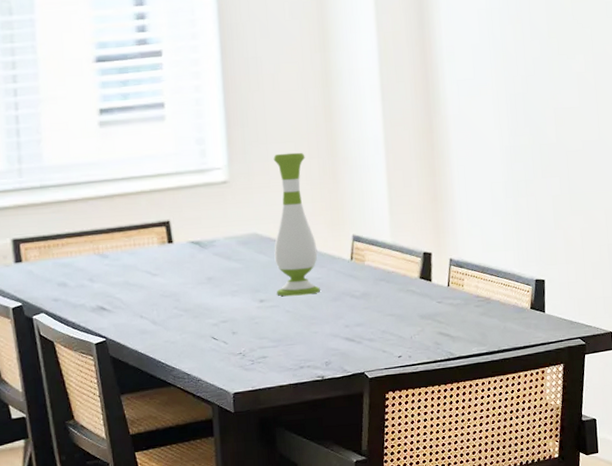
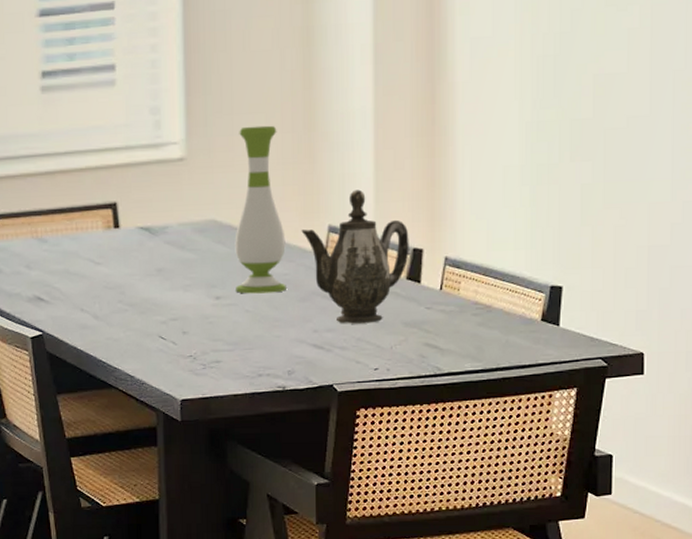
teapot: none [330,204,421,319] -> present [301,189,409,324]

